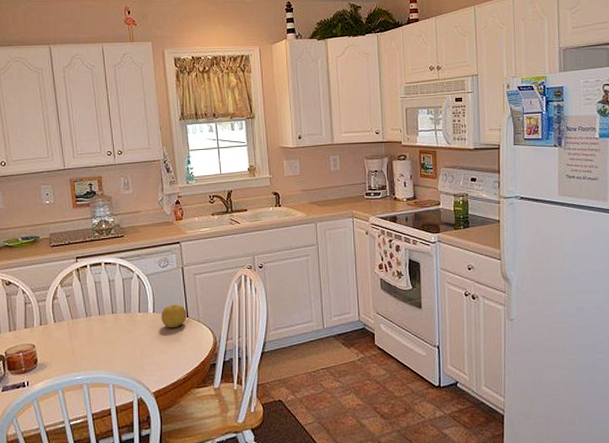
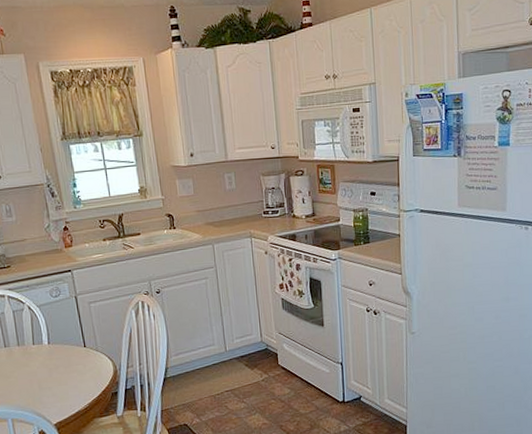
fruit: present [161,305,187,329] -> none [57,335,84,359]

